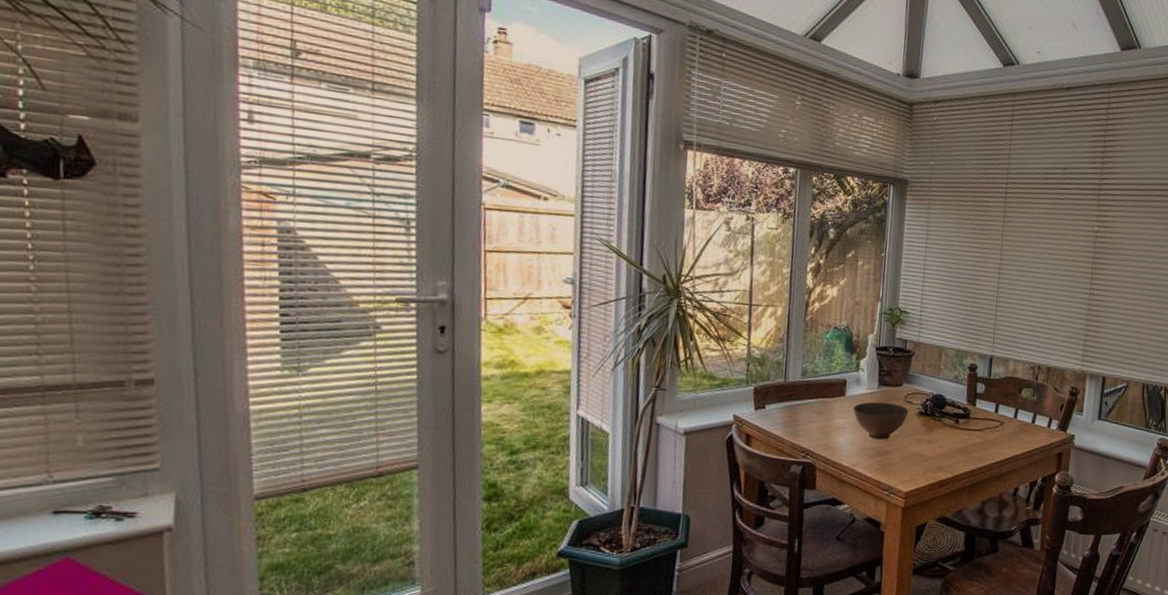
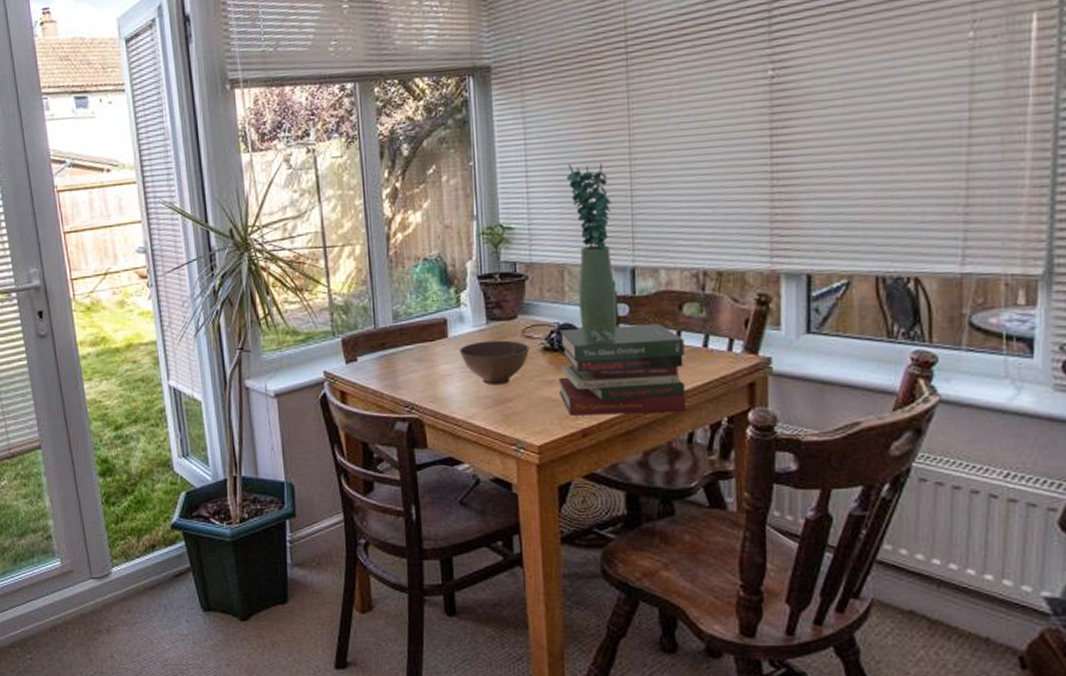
books: none [927,399,1020,472] -> present [557,324,687,416]
vase: none [949,269,983,402] -> present [566,163,618,330]

